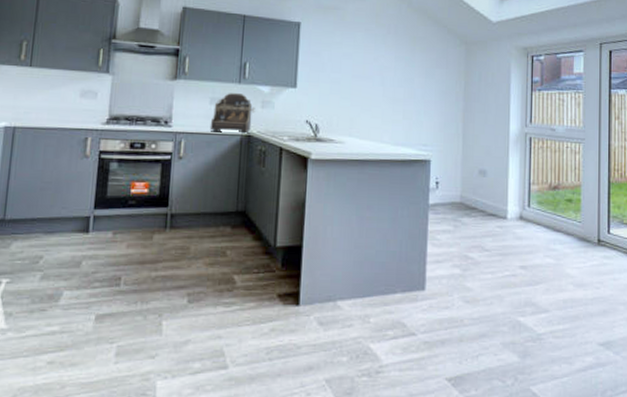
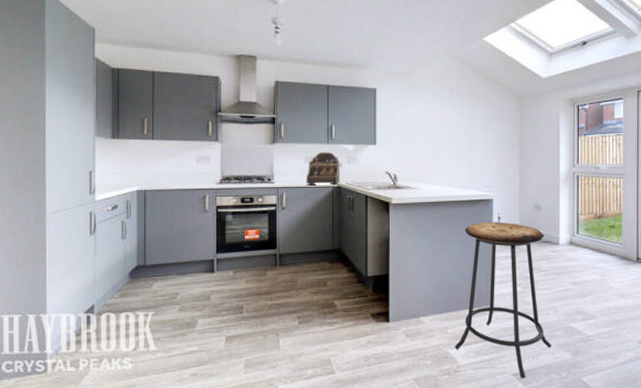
bar stool: none [377,187,496,385] -> present [454,222,552,379]

